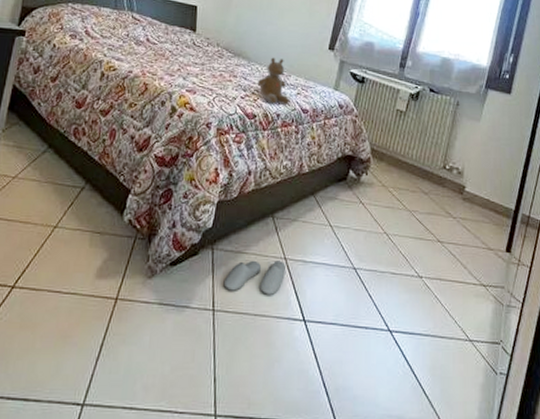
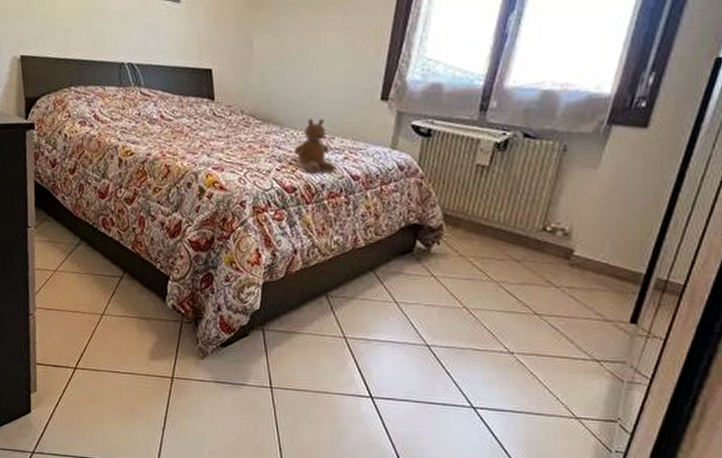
slippers: present [223,260,286,295] -> none [278,339,346,373]

